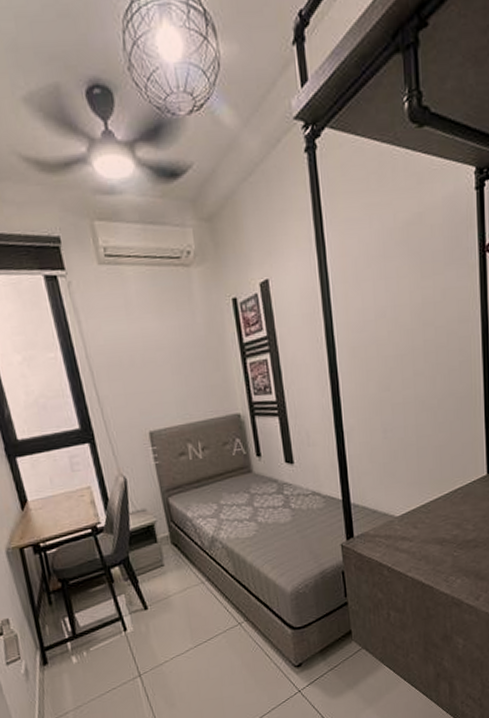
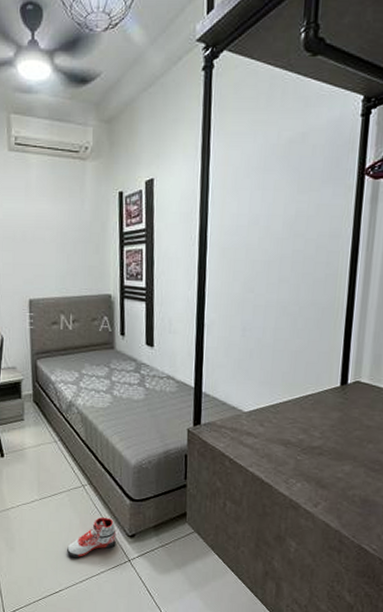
sneaker: none [232,651,283,700] -> present [67,517,116,557]

